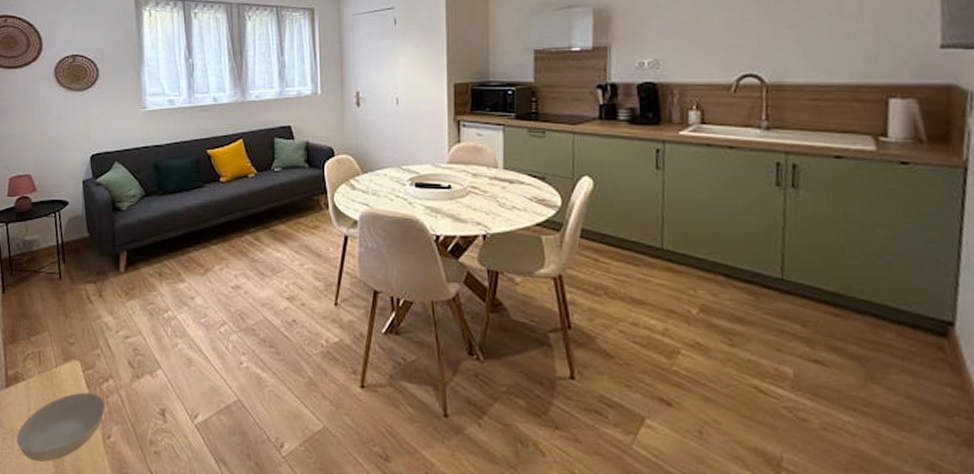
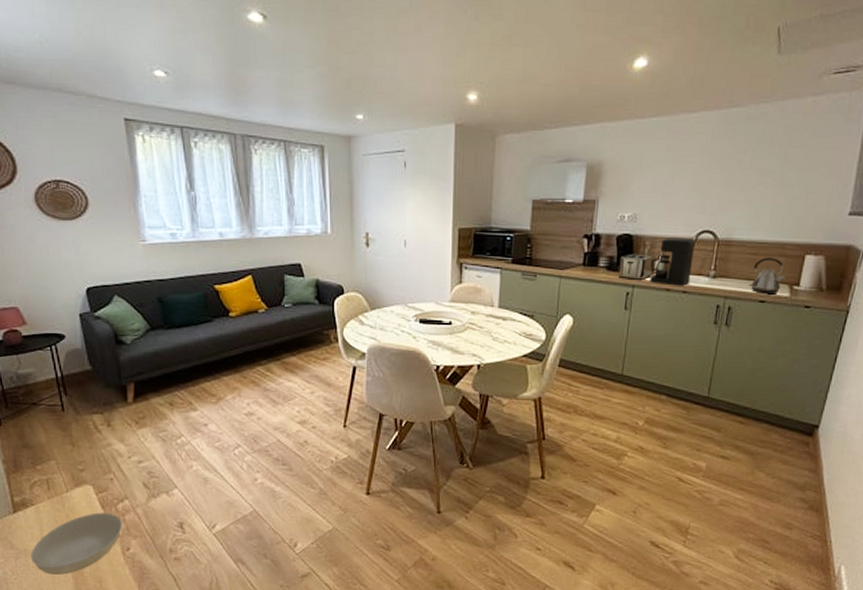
toaster: none [640,104,685,136] -> present [616,253,653,281]
coffee maker: none [683,84,738,142] -> present [649,238,696,287]
kettle: none [815,103,867,148] -> present [748,258,787,295]

